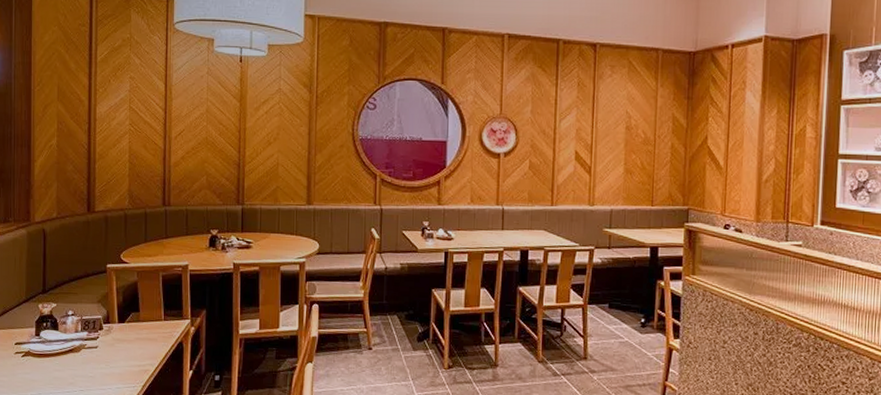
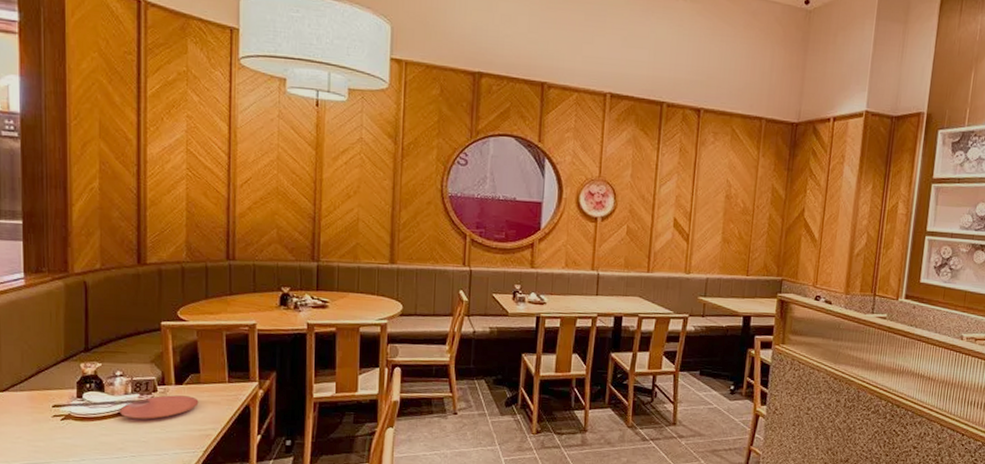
plate: none [71,333,139,356] -> present [120,395,199,420]

